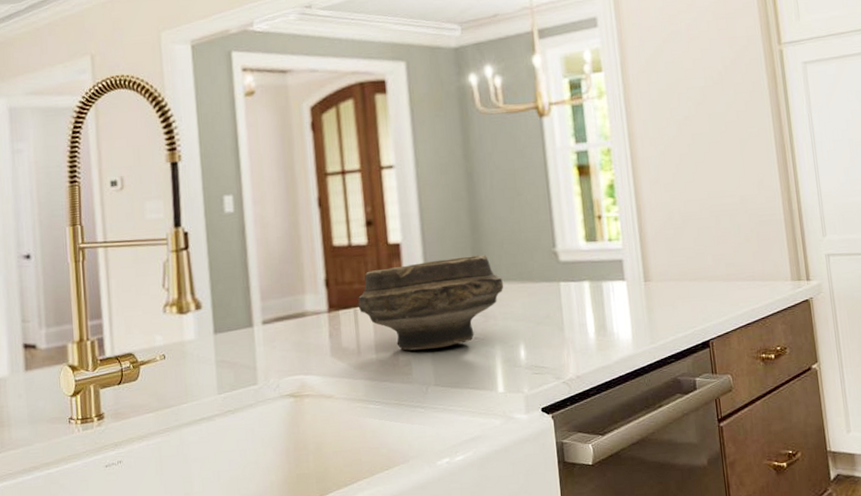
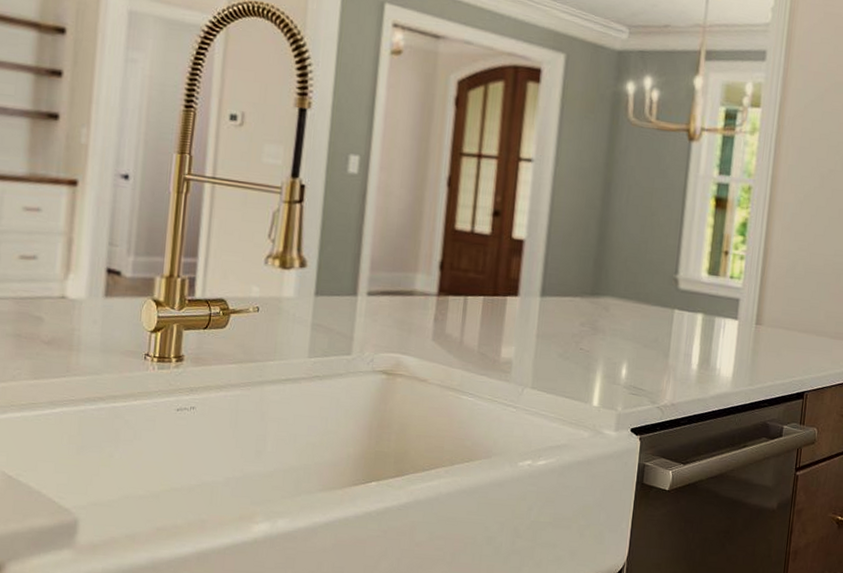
bowl: present [357,255,504,351] -> none [469,262,620,352]

